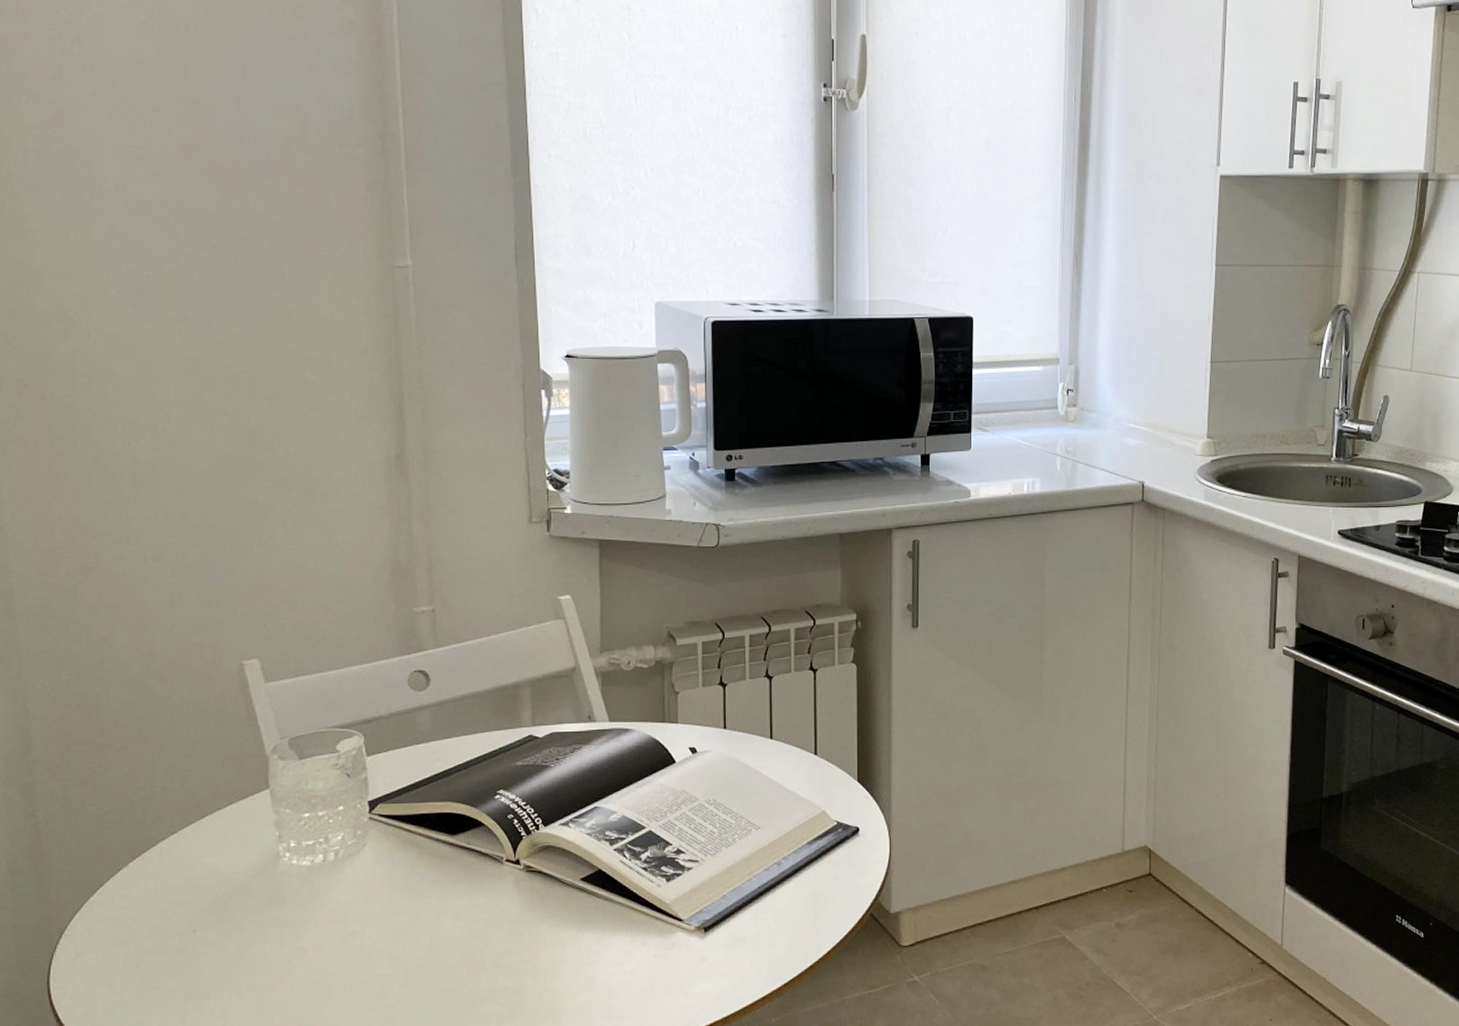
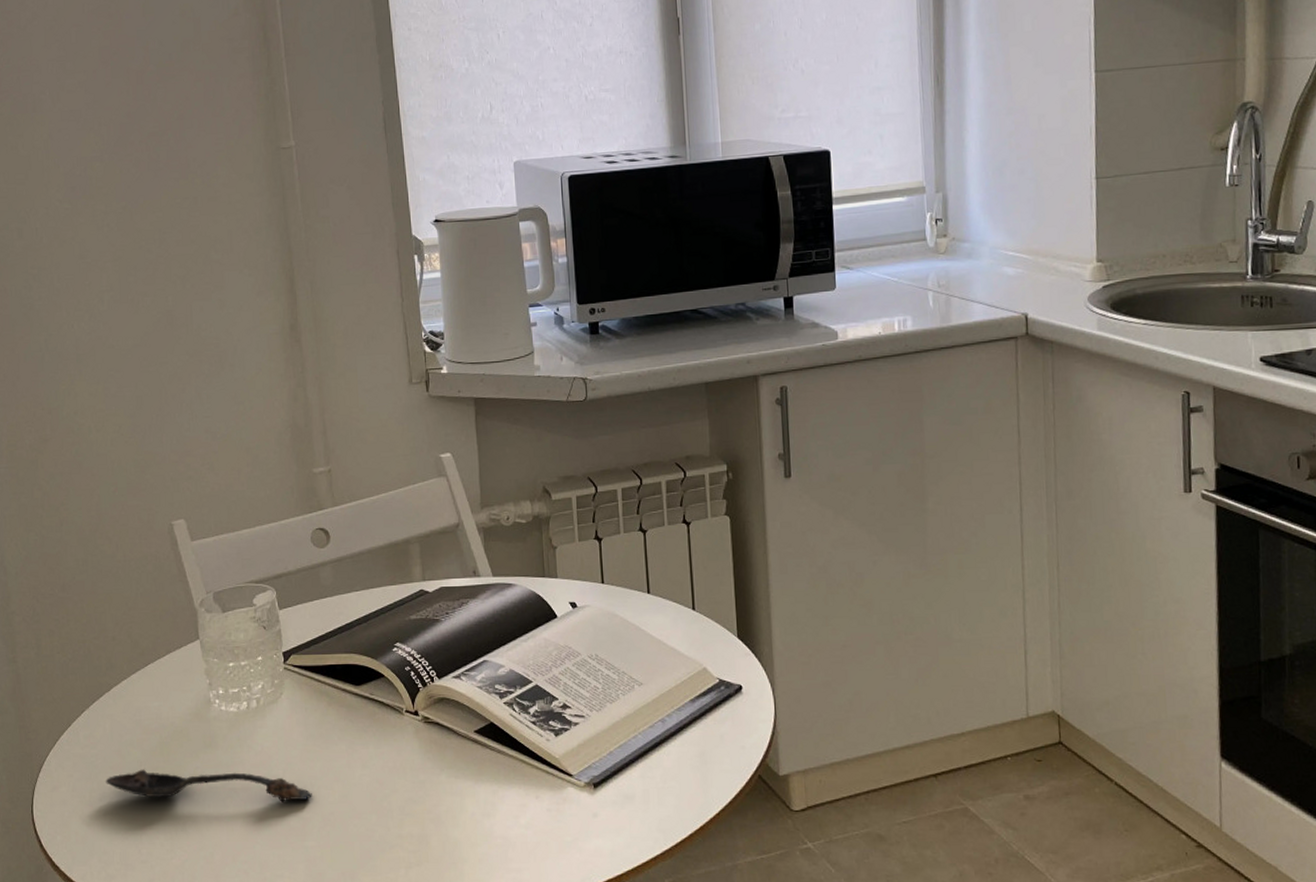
spoon: none [145,930,395,961] -> present [106,769,312,802]

